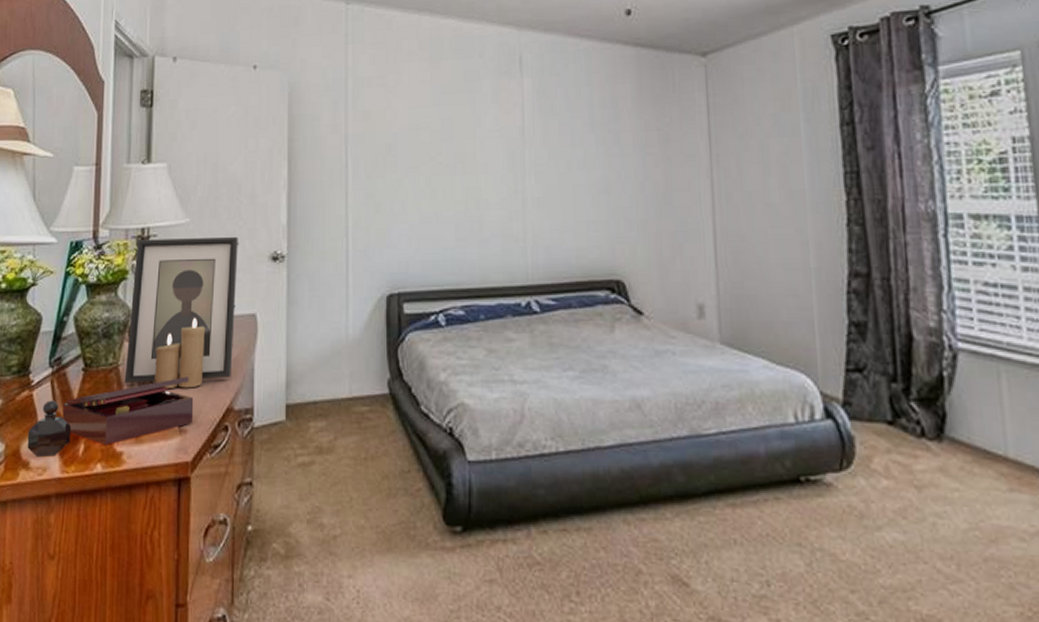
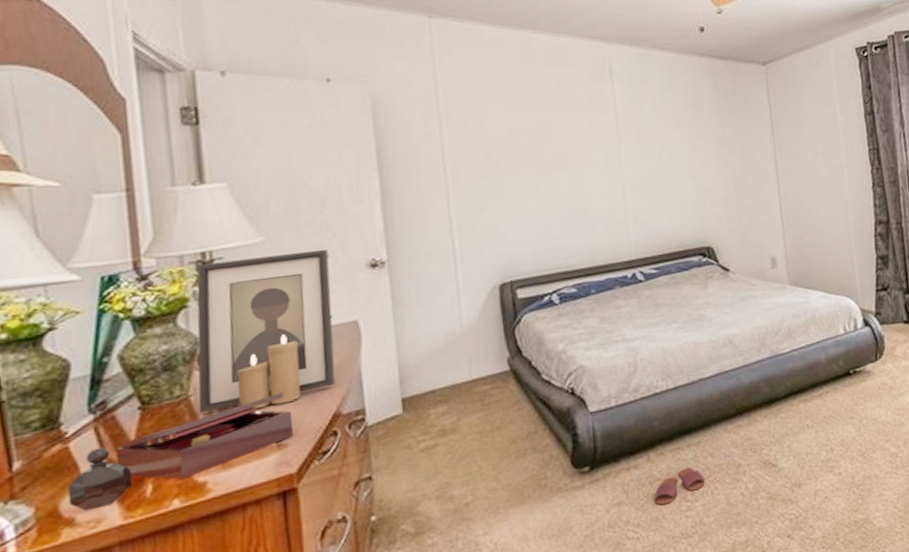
slippers: none [531,557,594,599] -> present [654,467,705,506]

